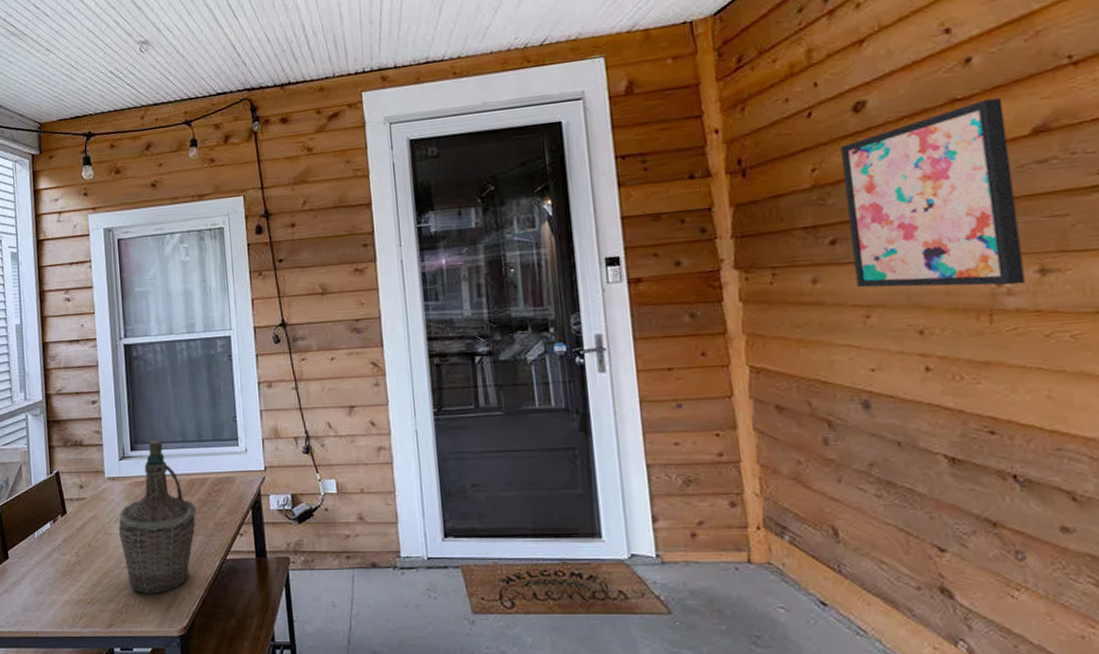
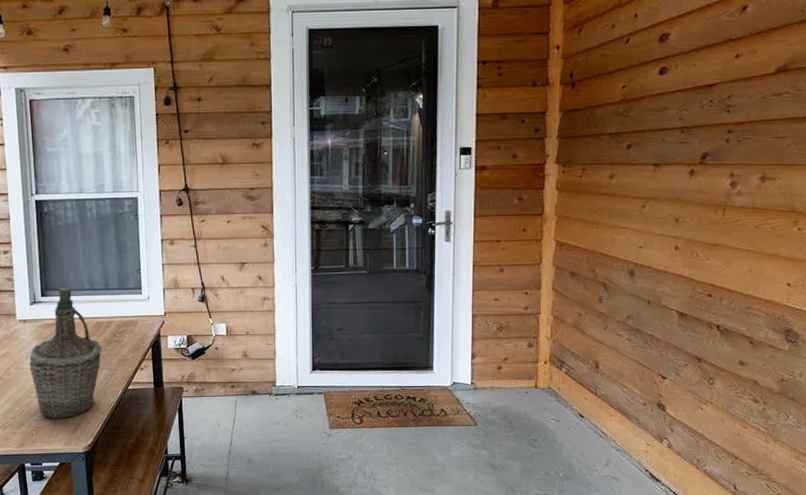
wall art: present [841,98,1026,288] -> none [640,41,762,188]

